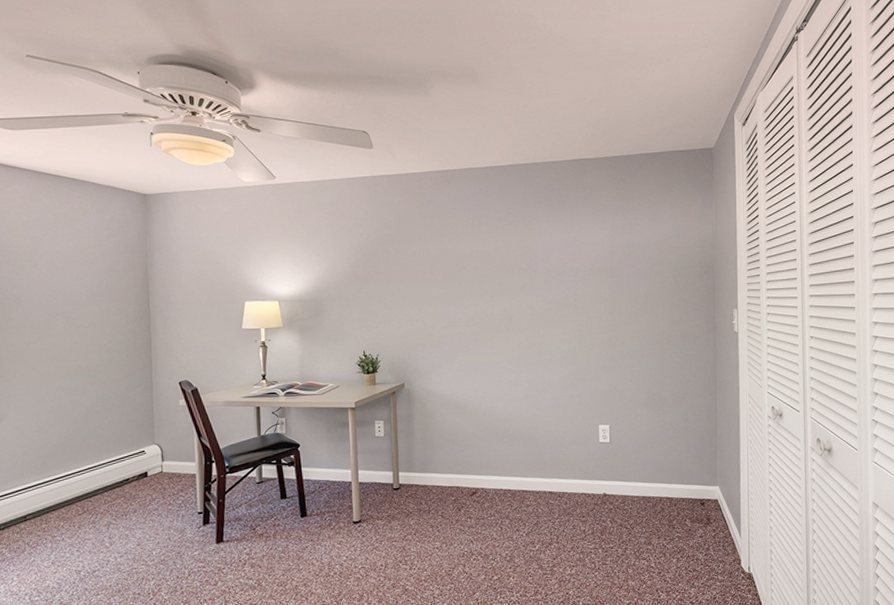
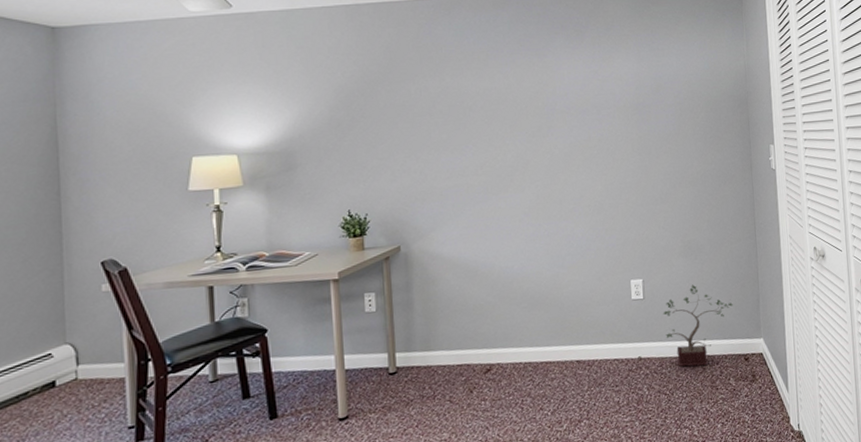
potted plant: none [627,433,692,506] -> present [663,284,733,367]

